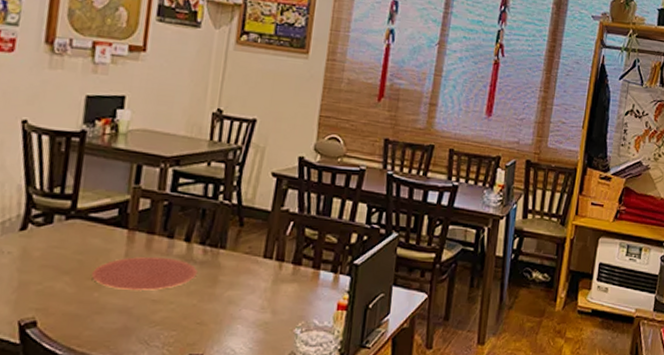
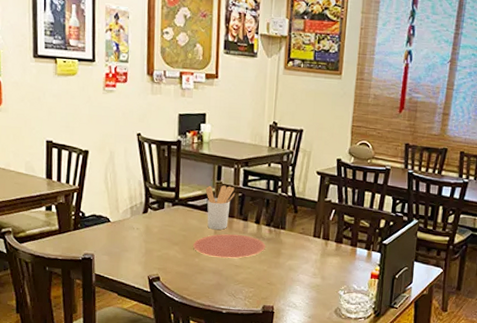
utensil holder: none [115,190,160,251] -> present [206,185,236,230]

